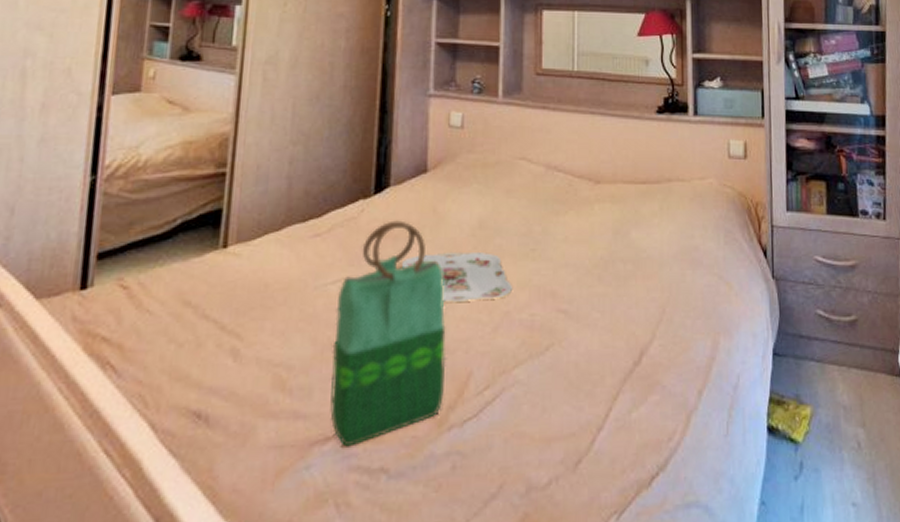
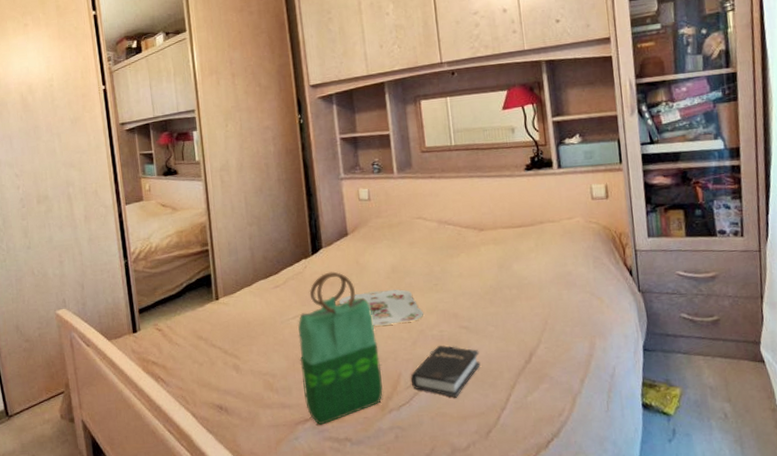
hardback book: none [483,334,578,411] -> present [410,345,481,398]

